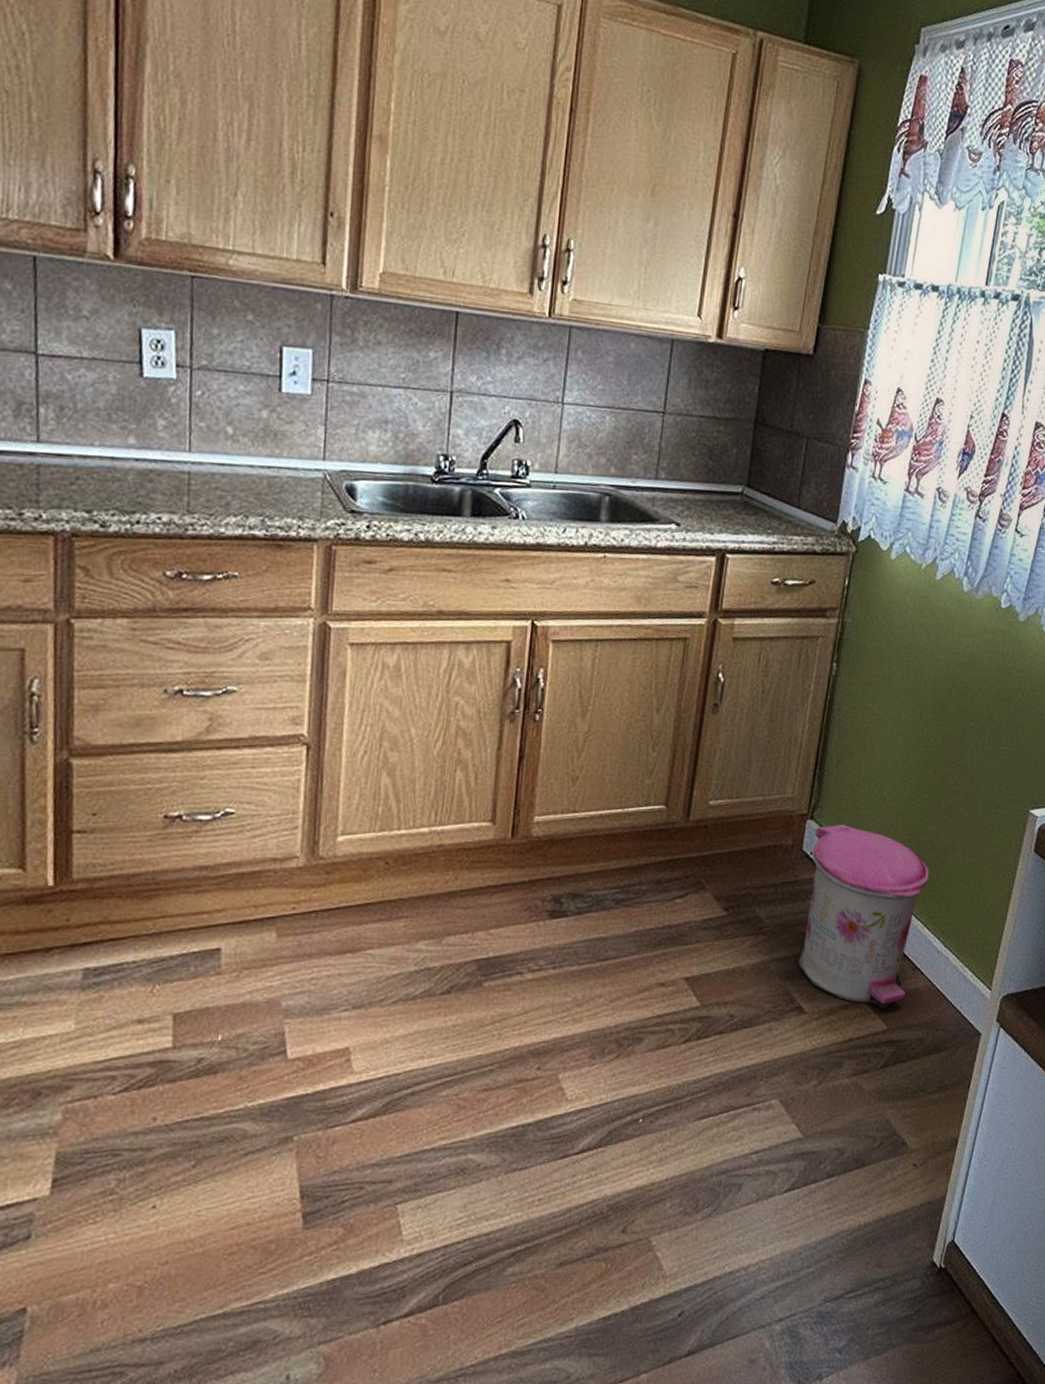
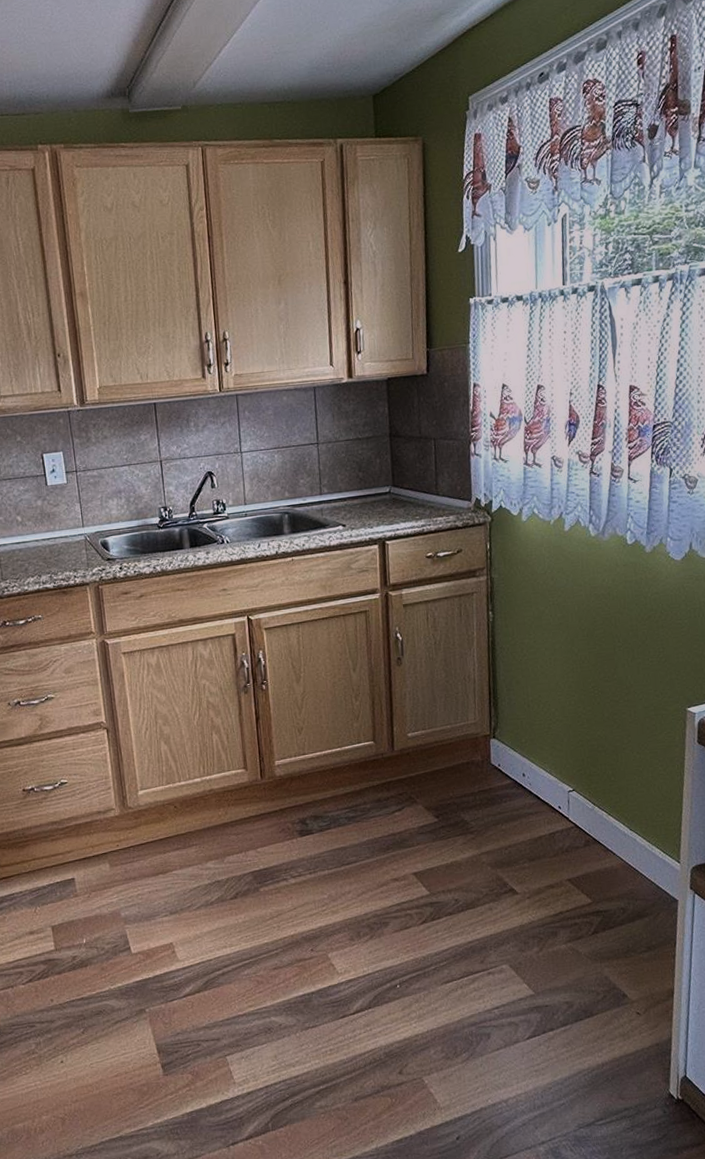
trash can: present [798,824,929,1009] -> none [498,739,605,886]

